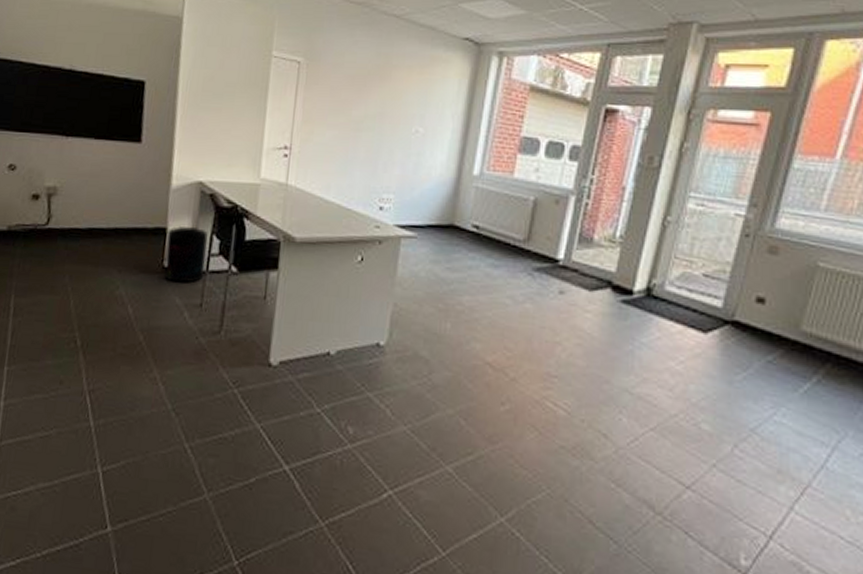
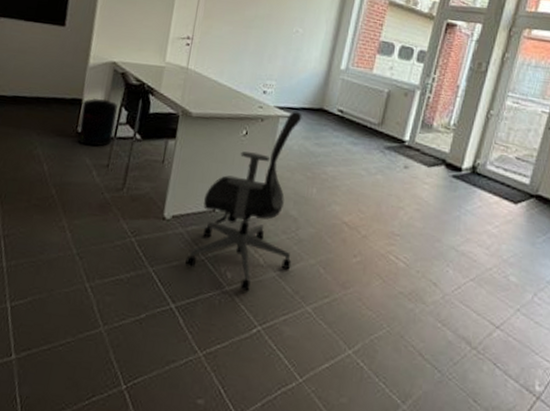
office chair: none [298,229,429,450] -> present [185,111,302,293]

